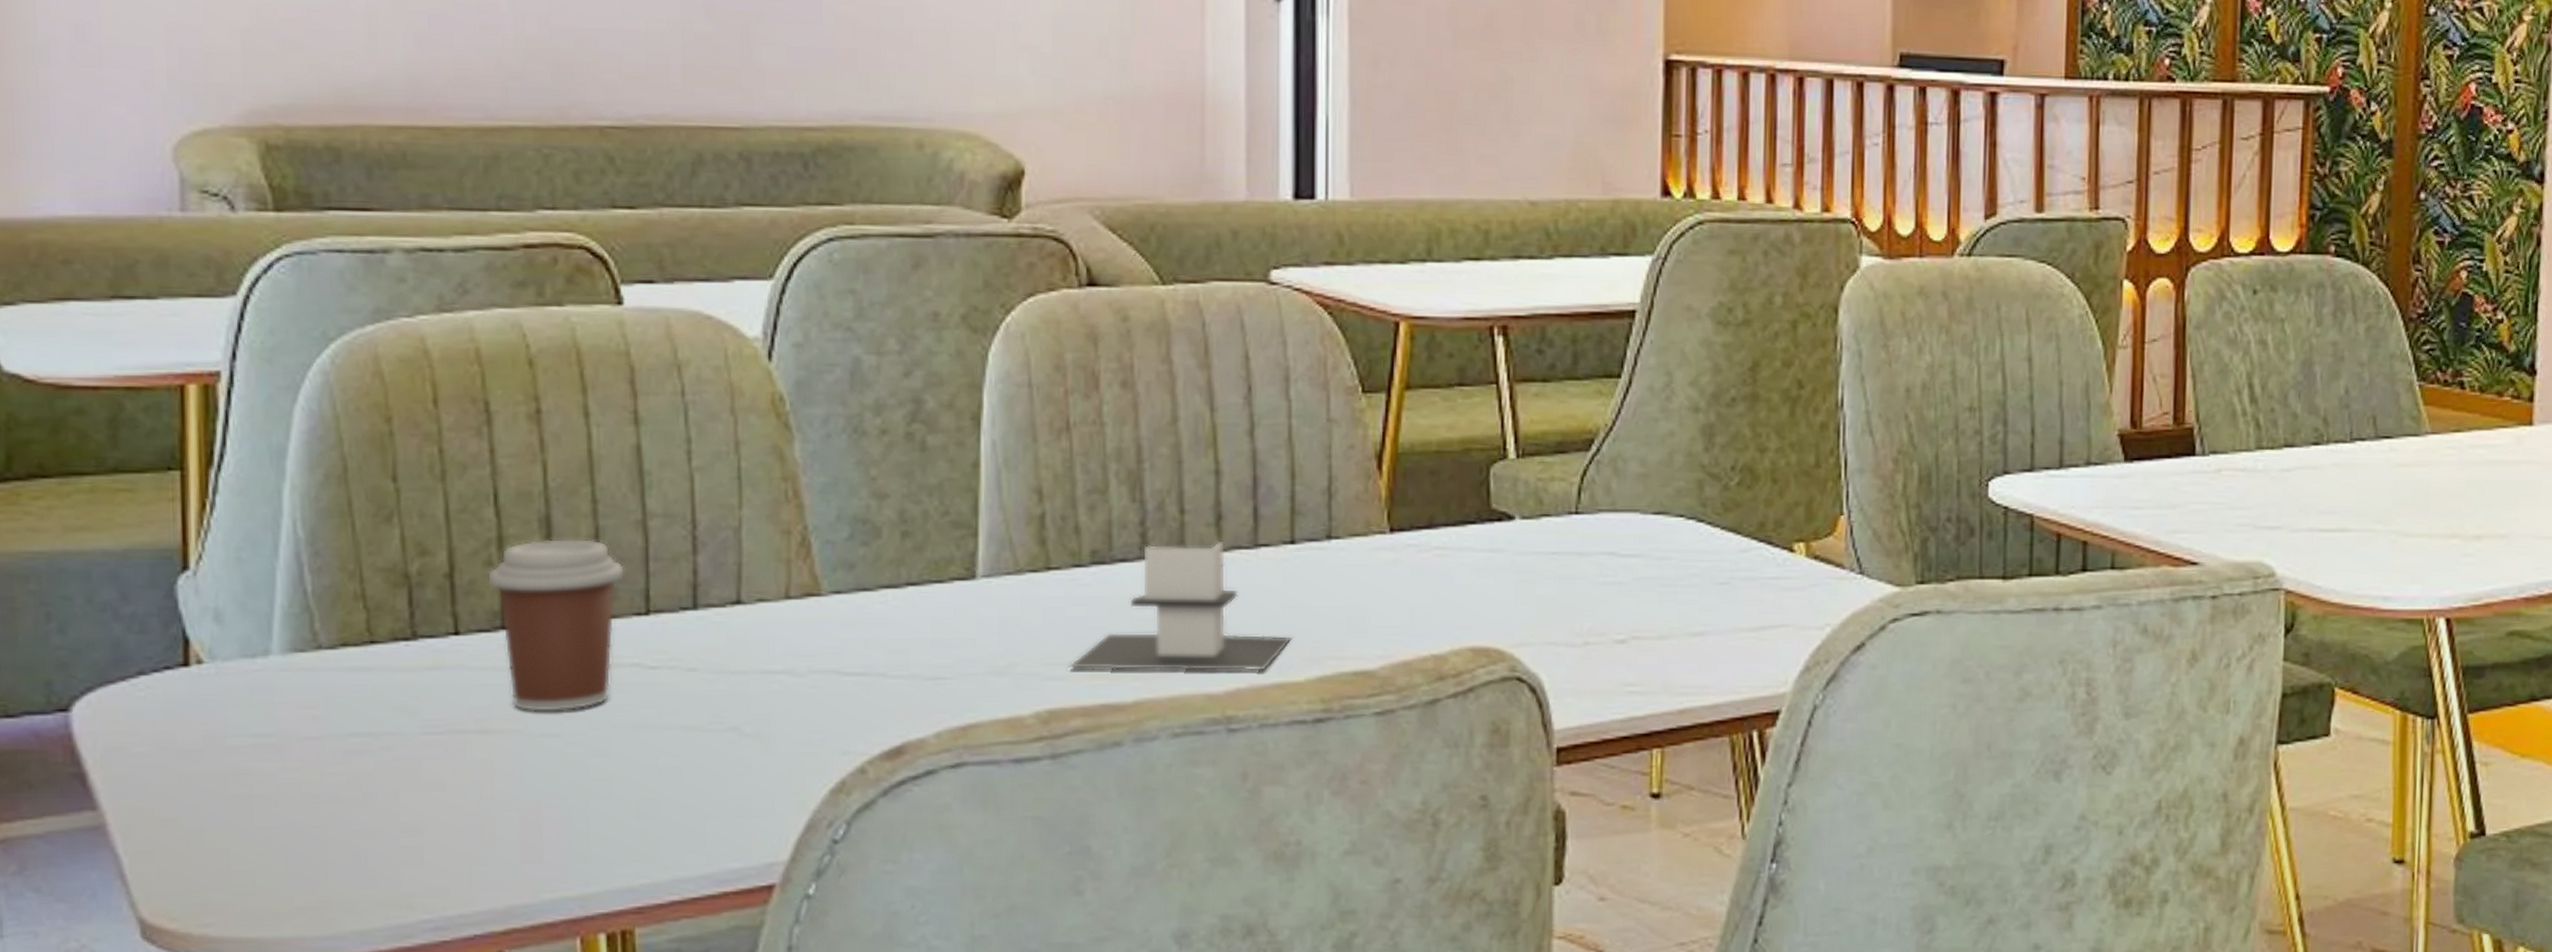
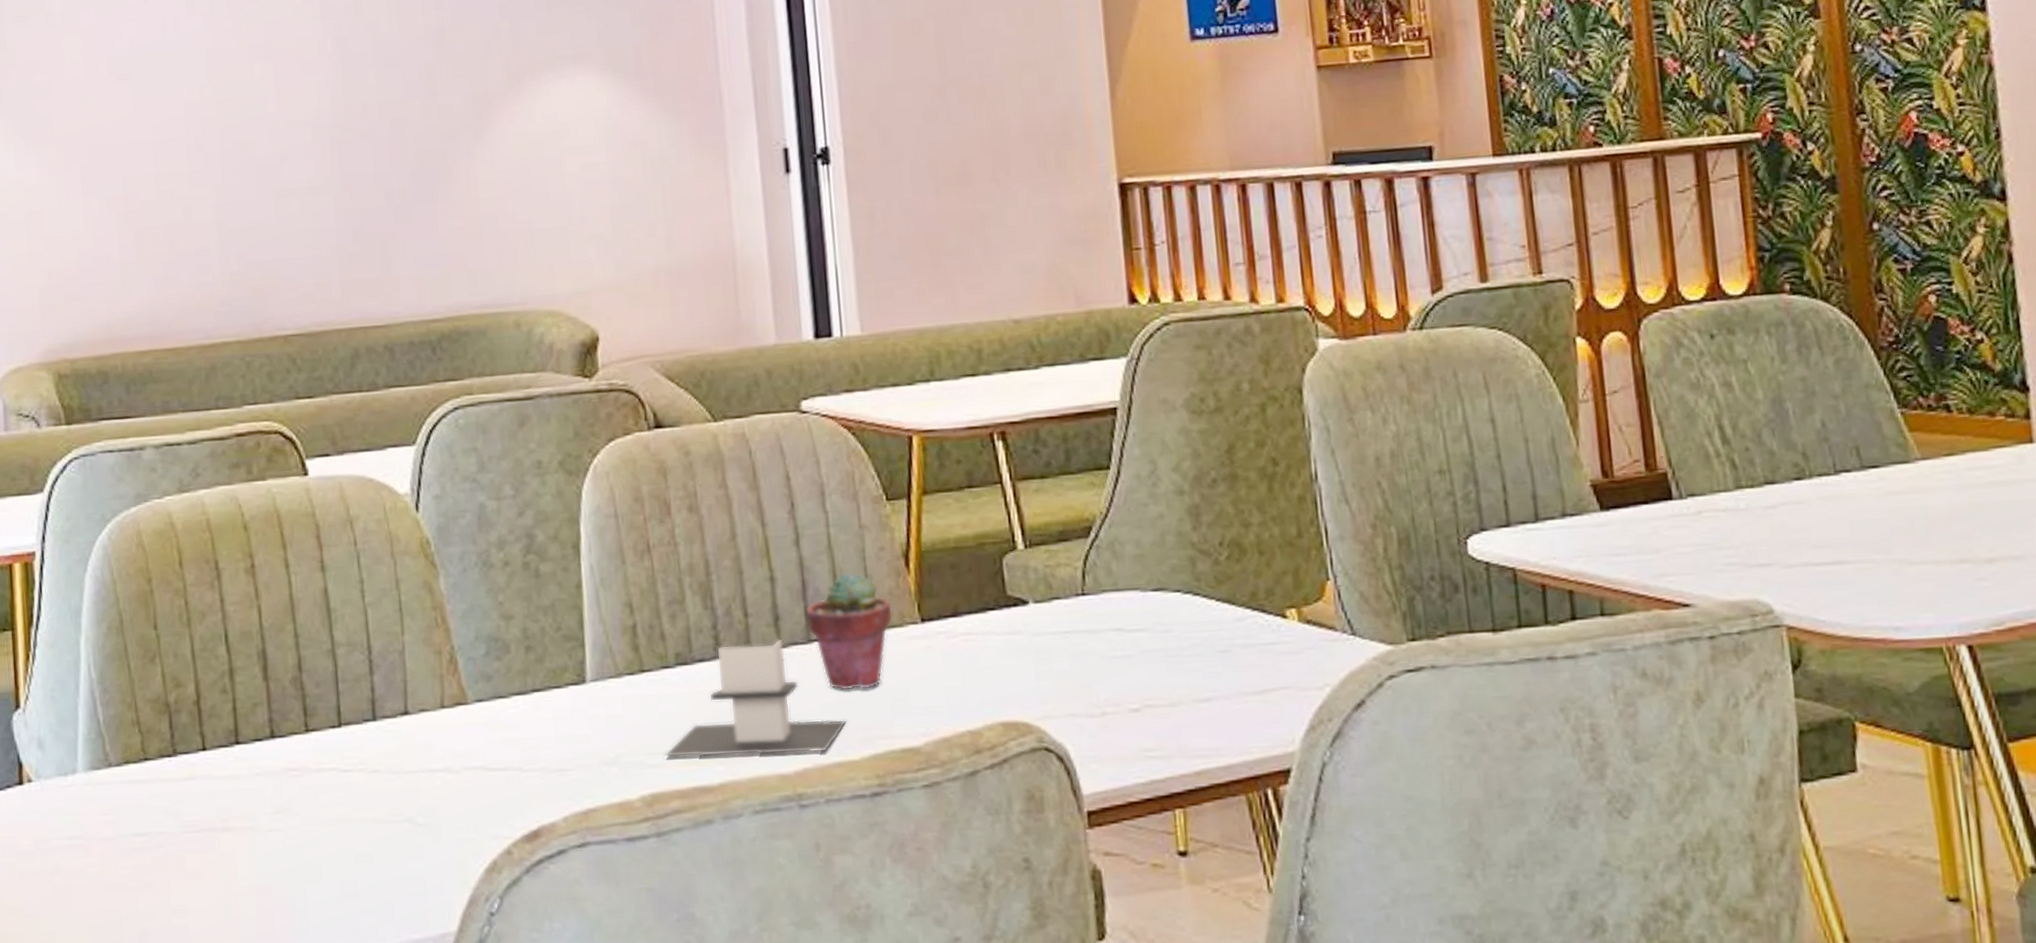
coffee cup: present [488,538,626,713] -> none [224,666,322,812]
potted succulent: none [1253,470,1358,603] -> present [805,571,893,690]

